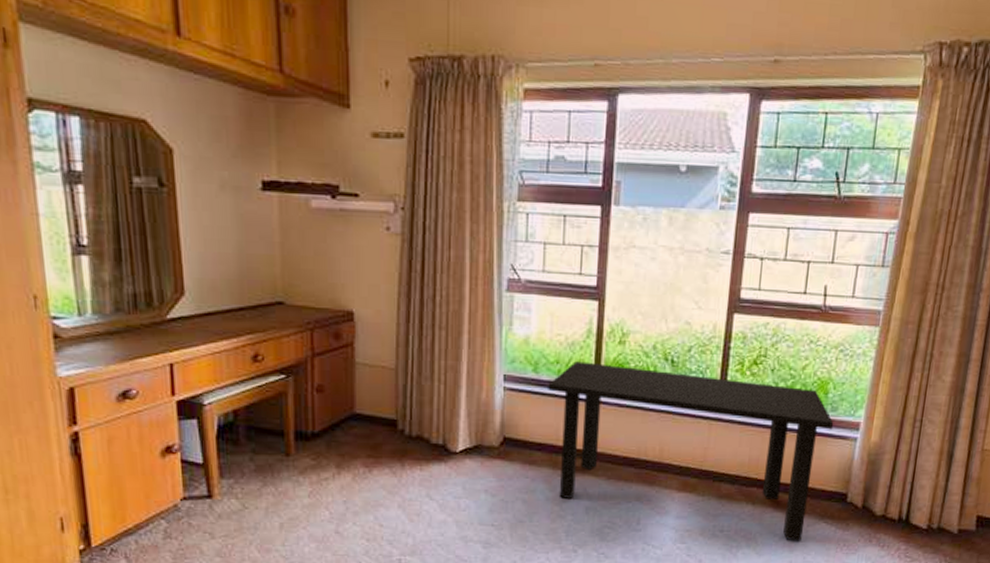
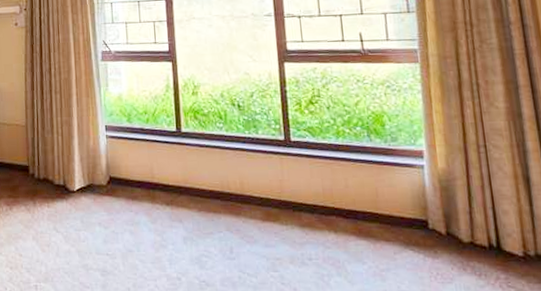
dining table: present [548,361,834,541] -> none [140,111,398,270]

